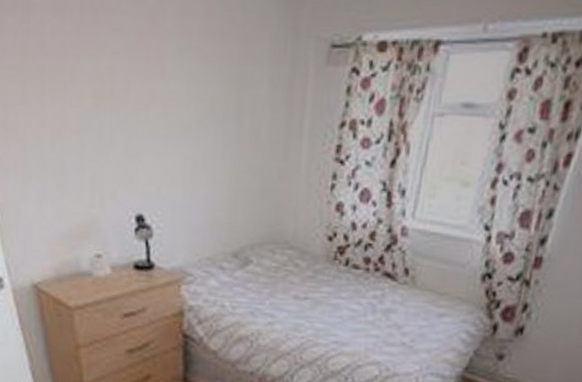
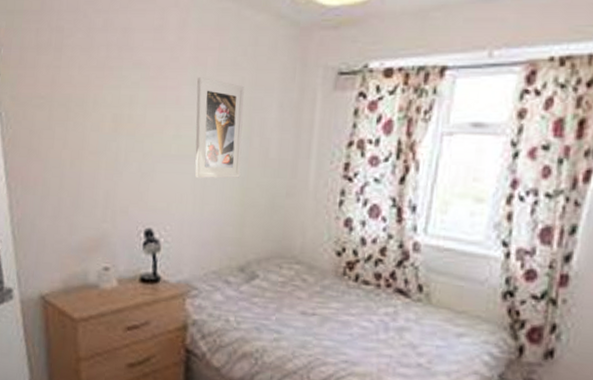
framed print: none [182,47,233,161] -> present [195,77,245,179]

